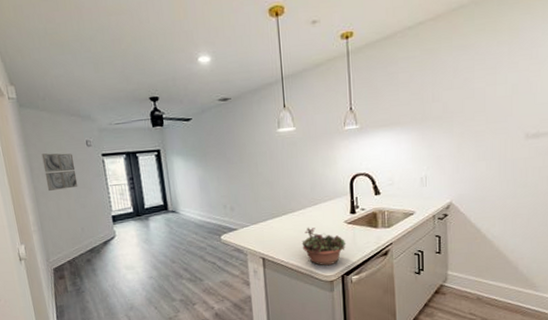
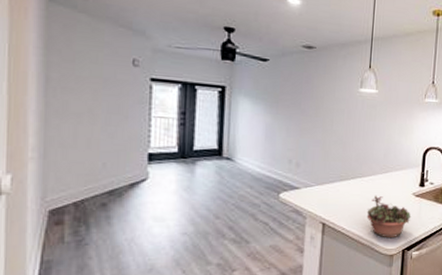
wall art: present [41,153,78,191] -> none [65,63,111,112]

